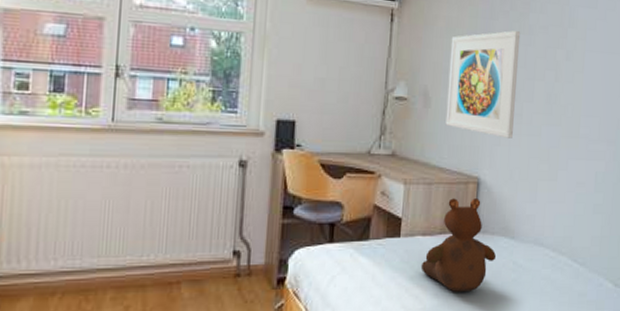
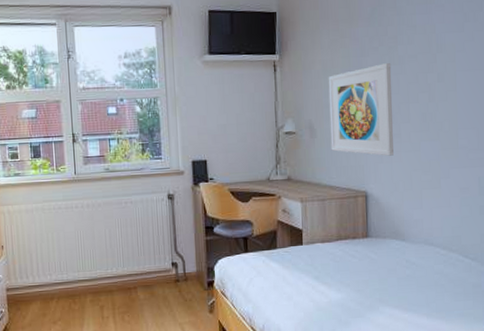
teddy bear: present [420,198,496,292] -> none [323,209,389,288]

